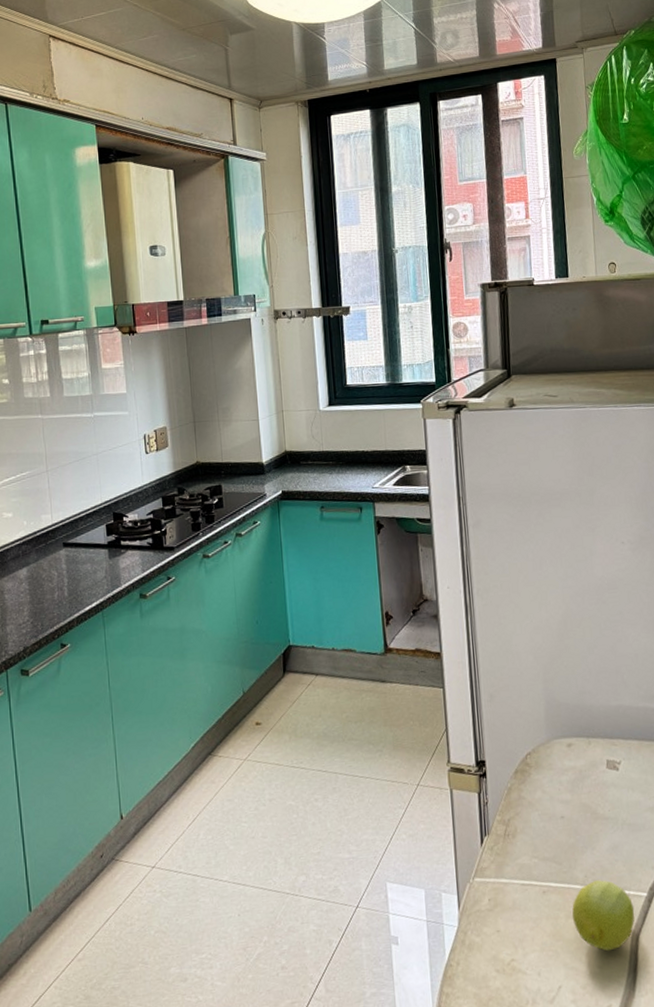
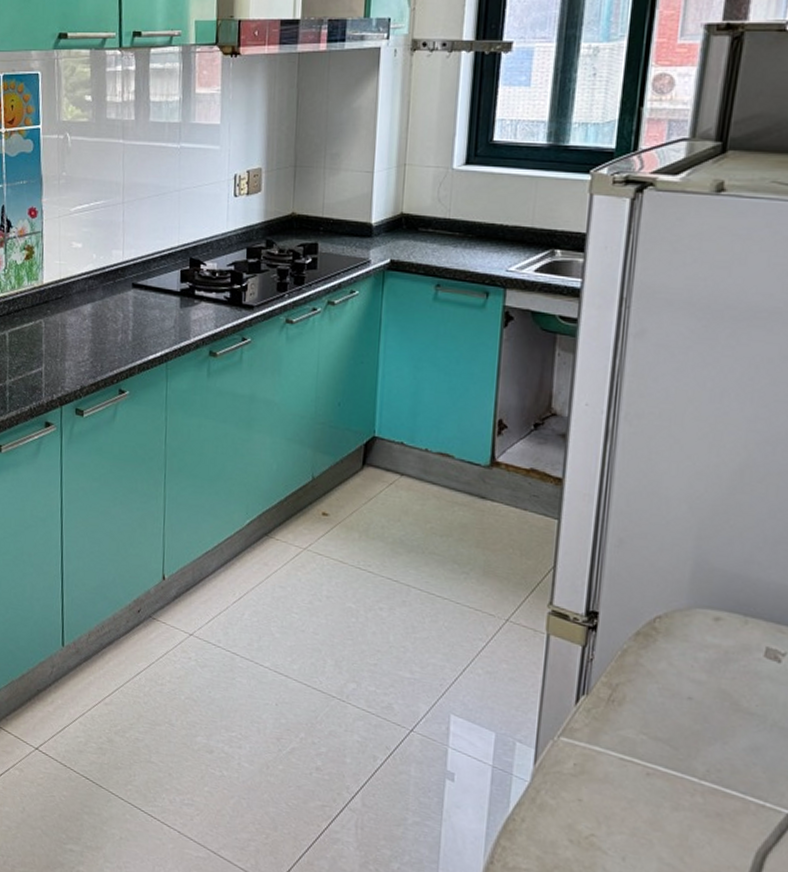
fruit: present [572,880,635,951] -> none [679,778,768,861]

